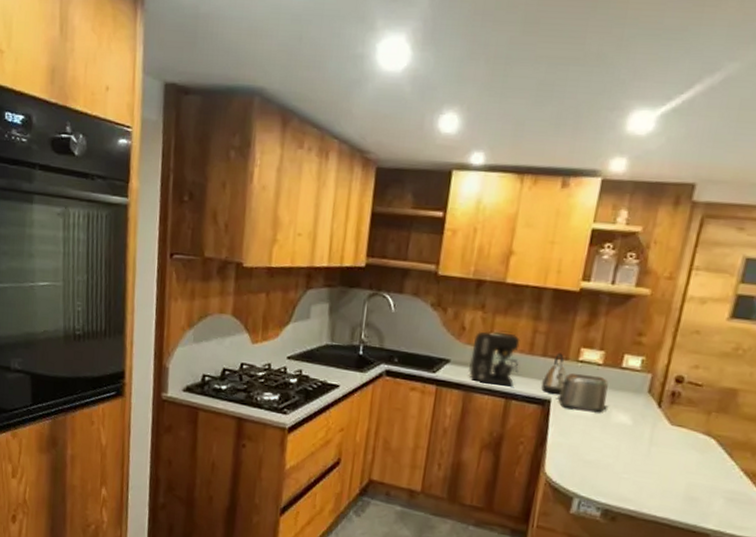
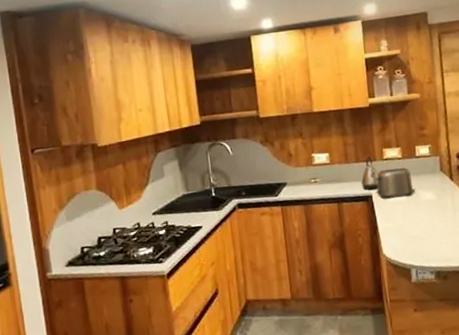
coffee maker: present [469,331,520,387] -> none [300,151,341,196]

